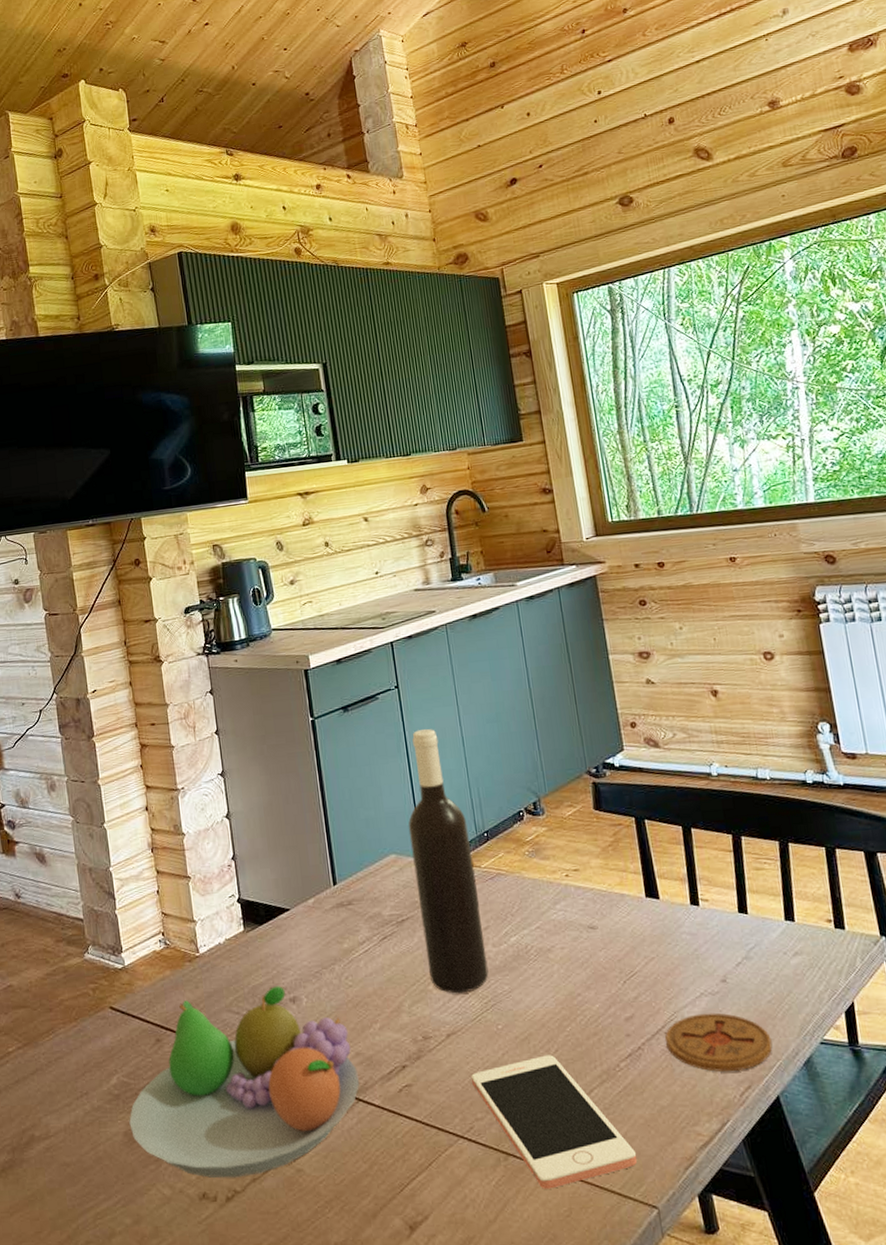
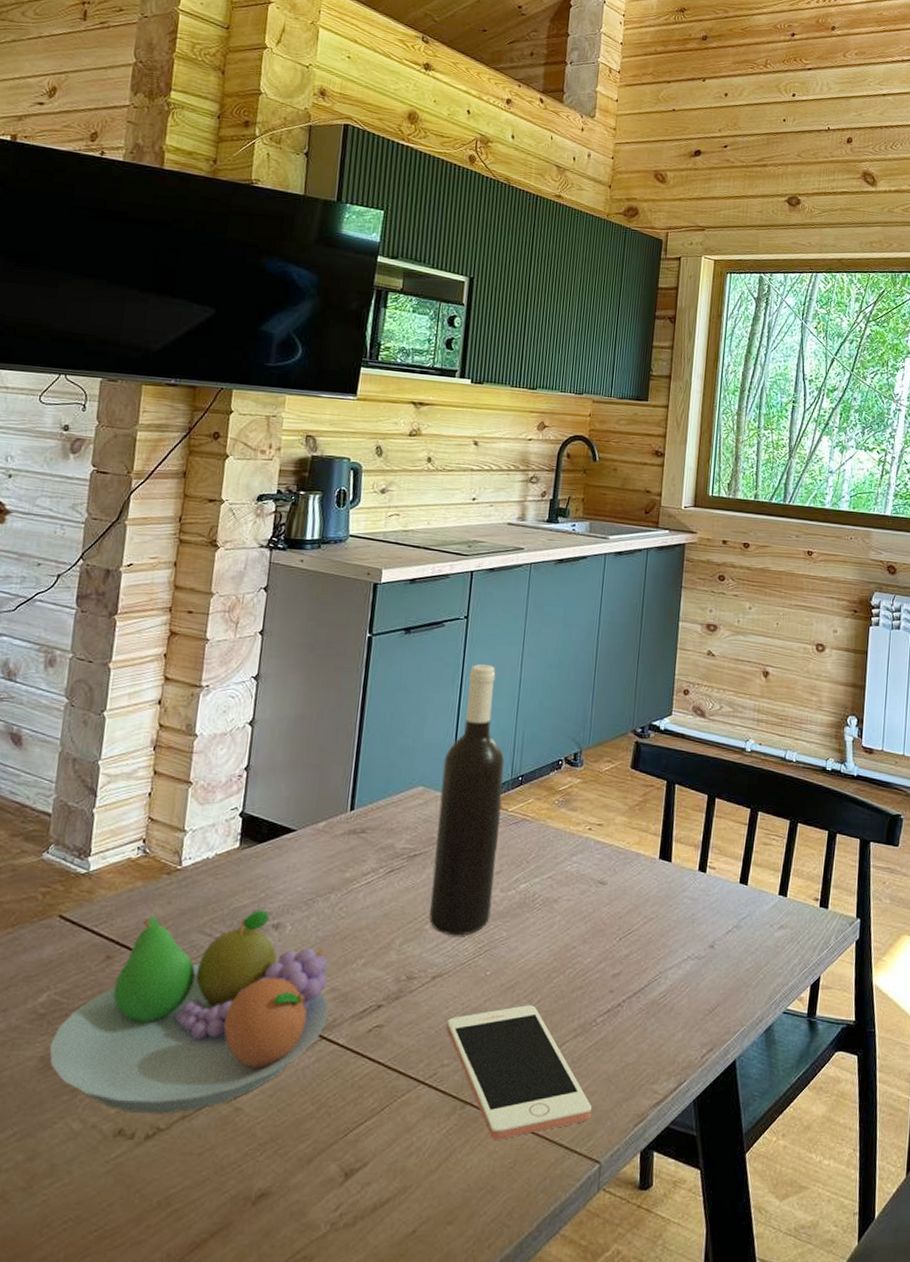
coaster: present [665,1013,773,1072] -> none [645,976,742,1034]

